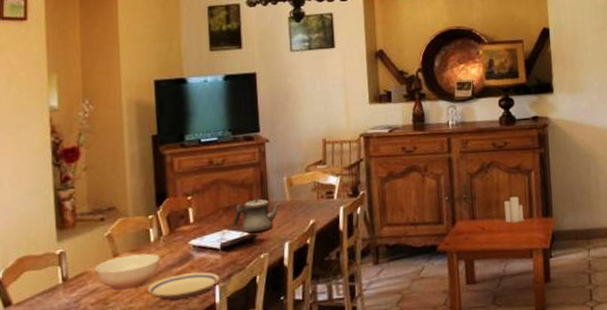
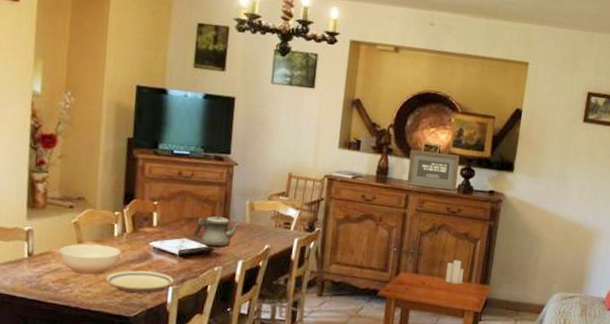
picture frame: none [443,87,498,128] -> present [406,149,460,191]

